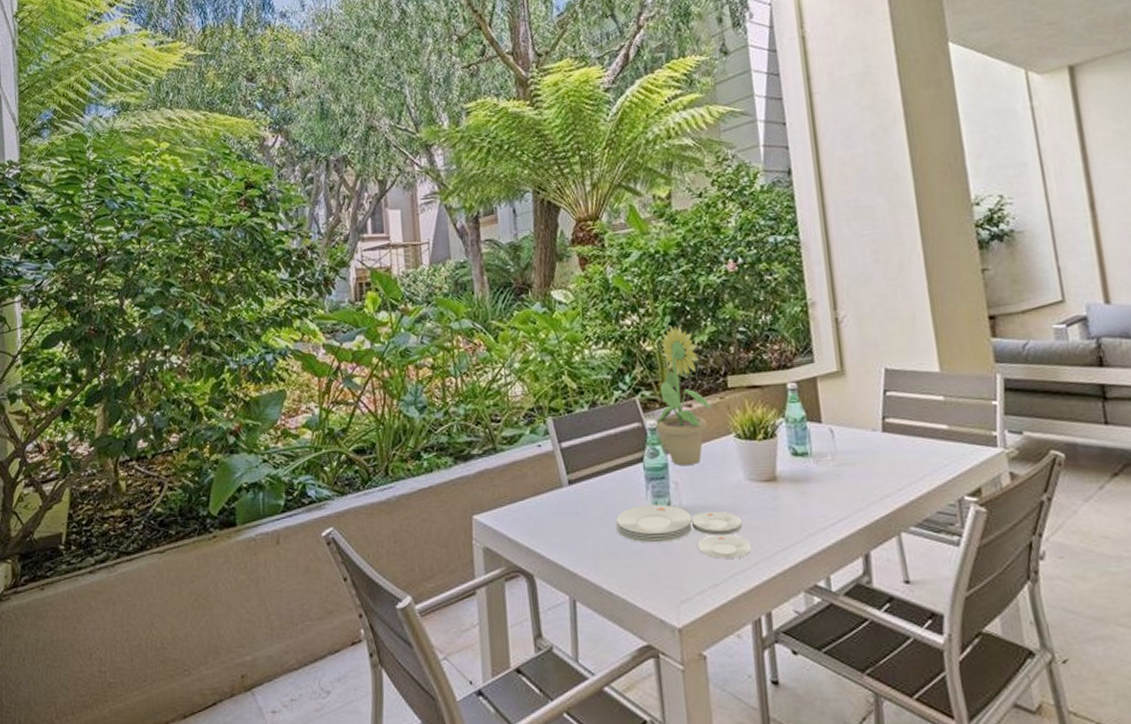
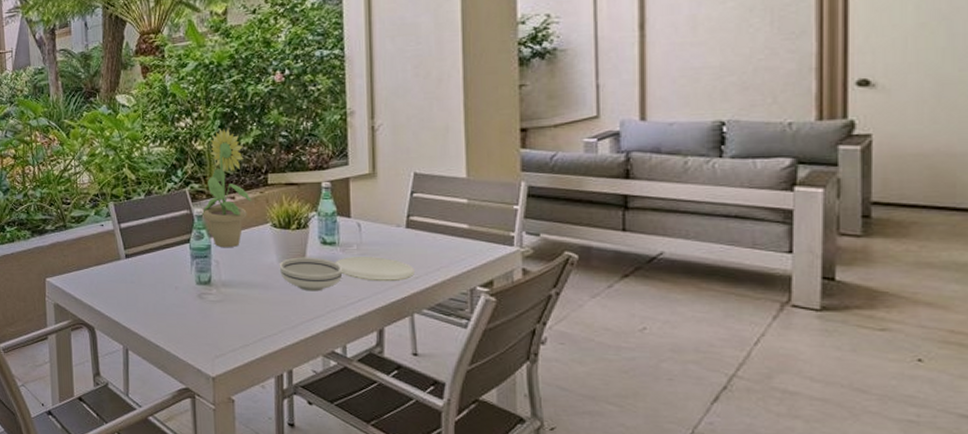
plate: present [615,504,752,559] -> none [164,278,279,325]
bowl: none [746,471,819,513] -> present [279,257,343,292]
plate: none [809,467,898,497] -> present [335,257,416,282]

